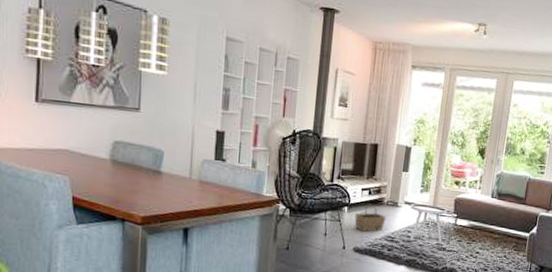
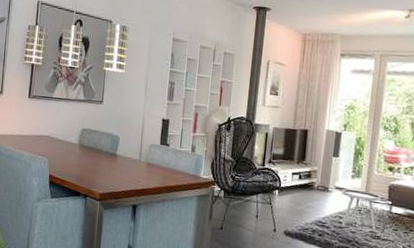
basket: present [354,203,386,232] -> none [285,187,317,216]

